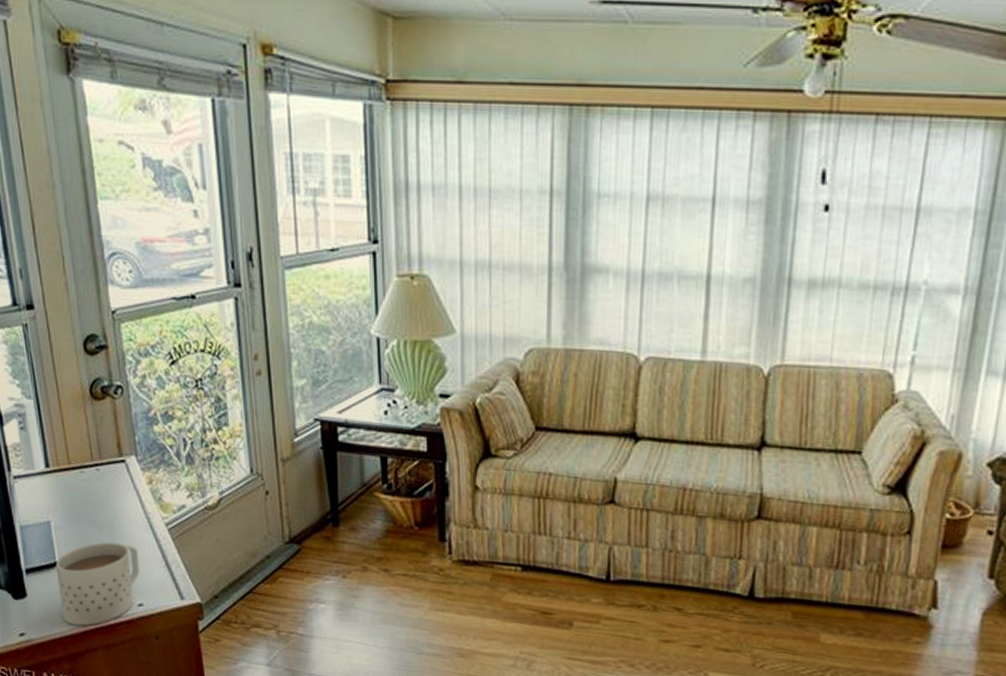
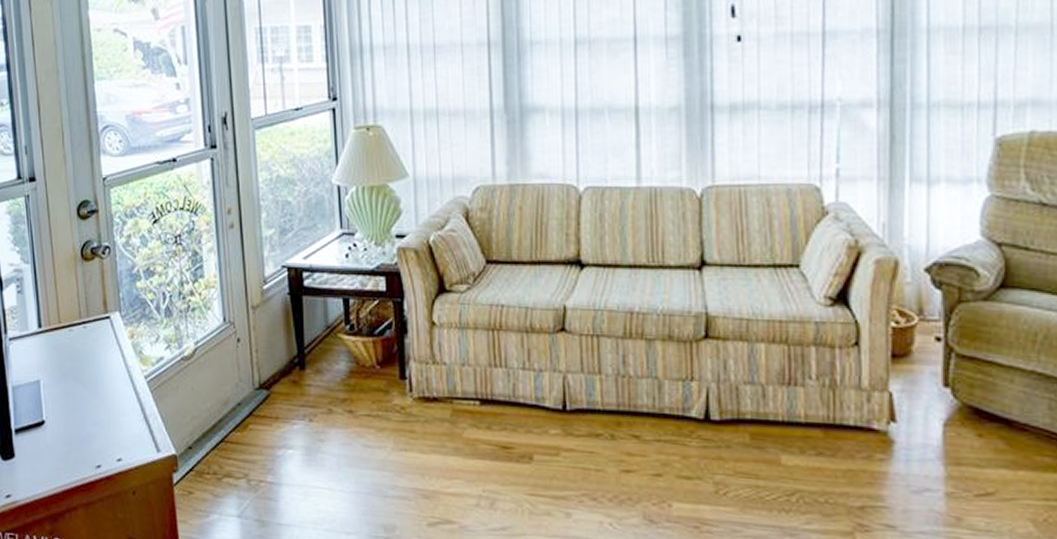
mug: present [55,542,140,626] -> none [42,397,120,485]

